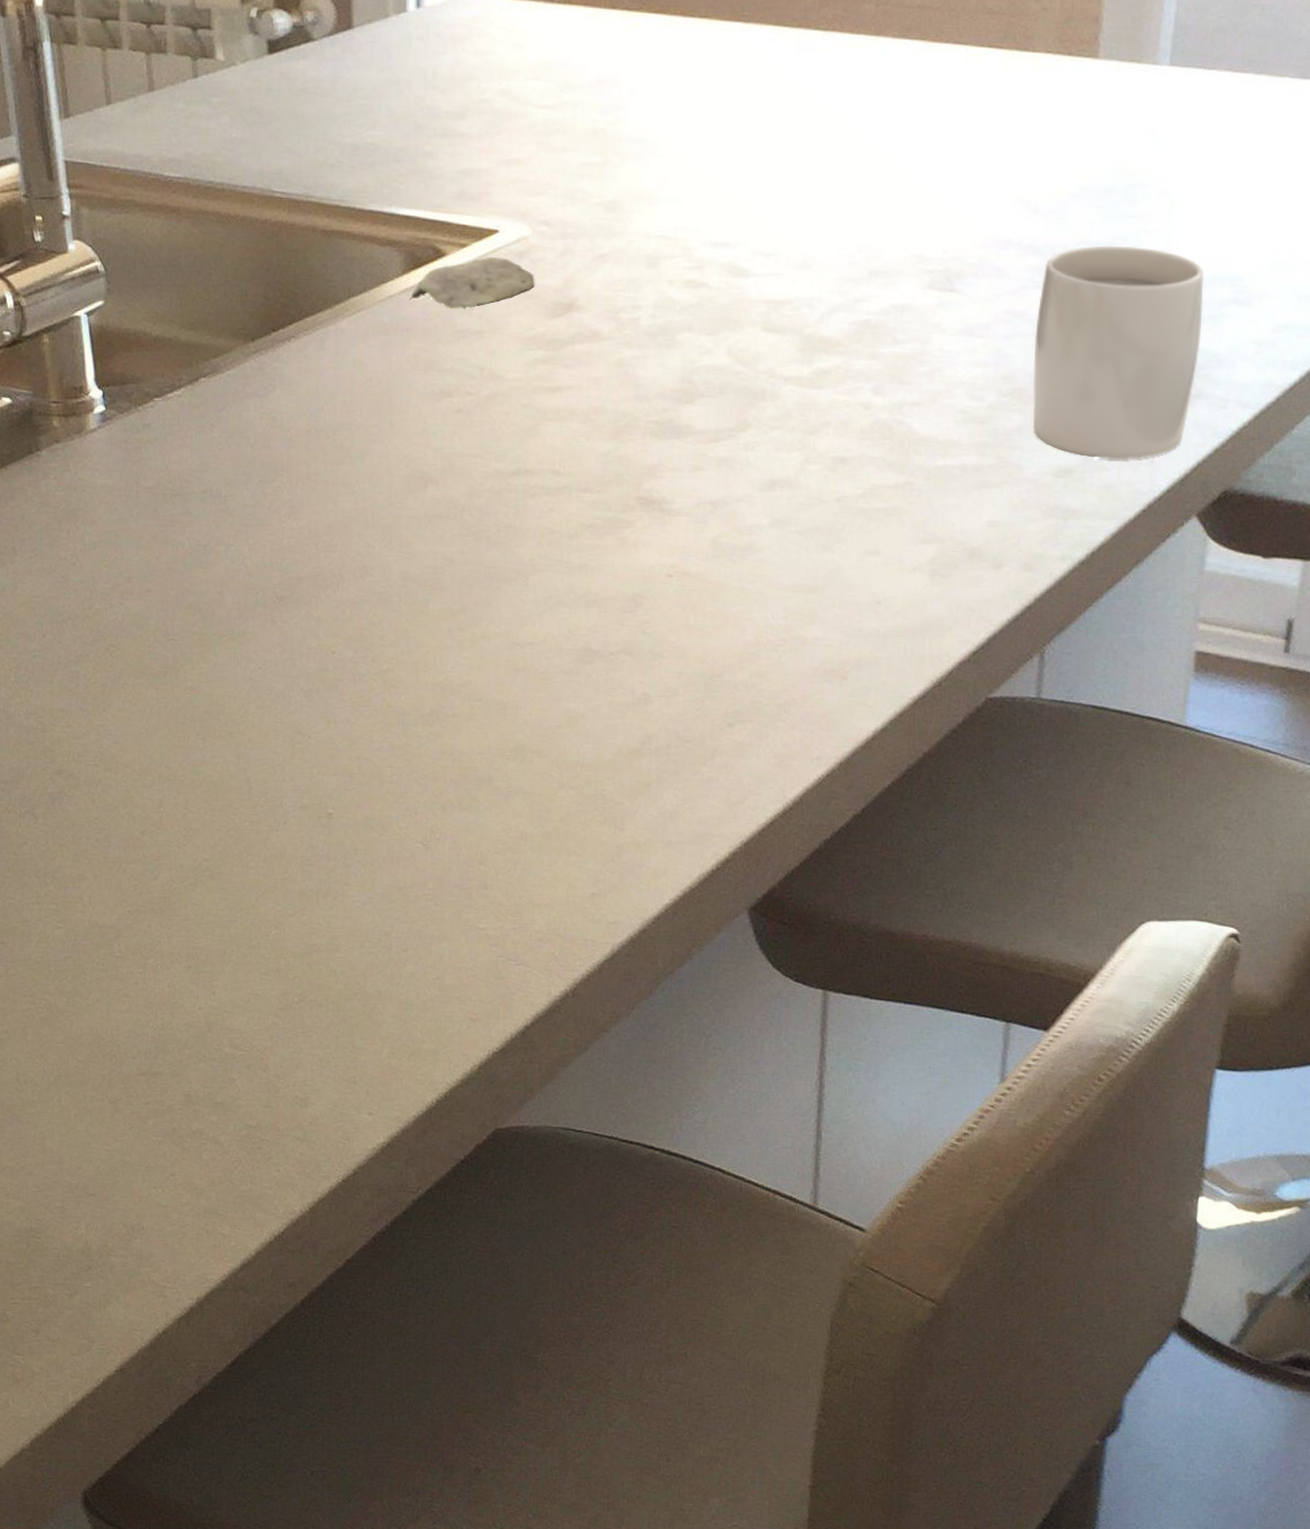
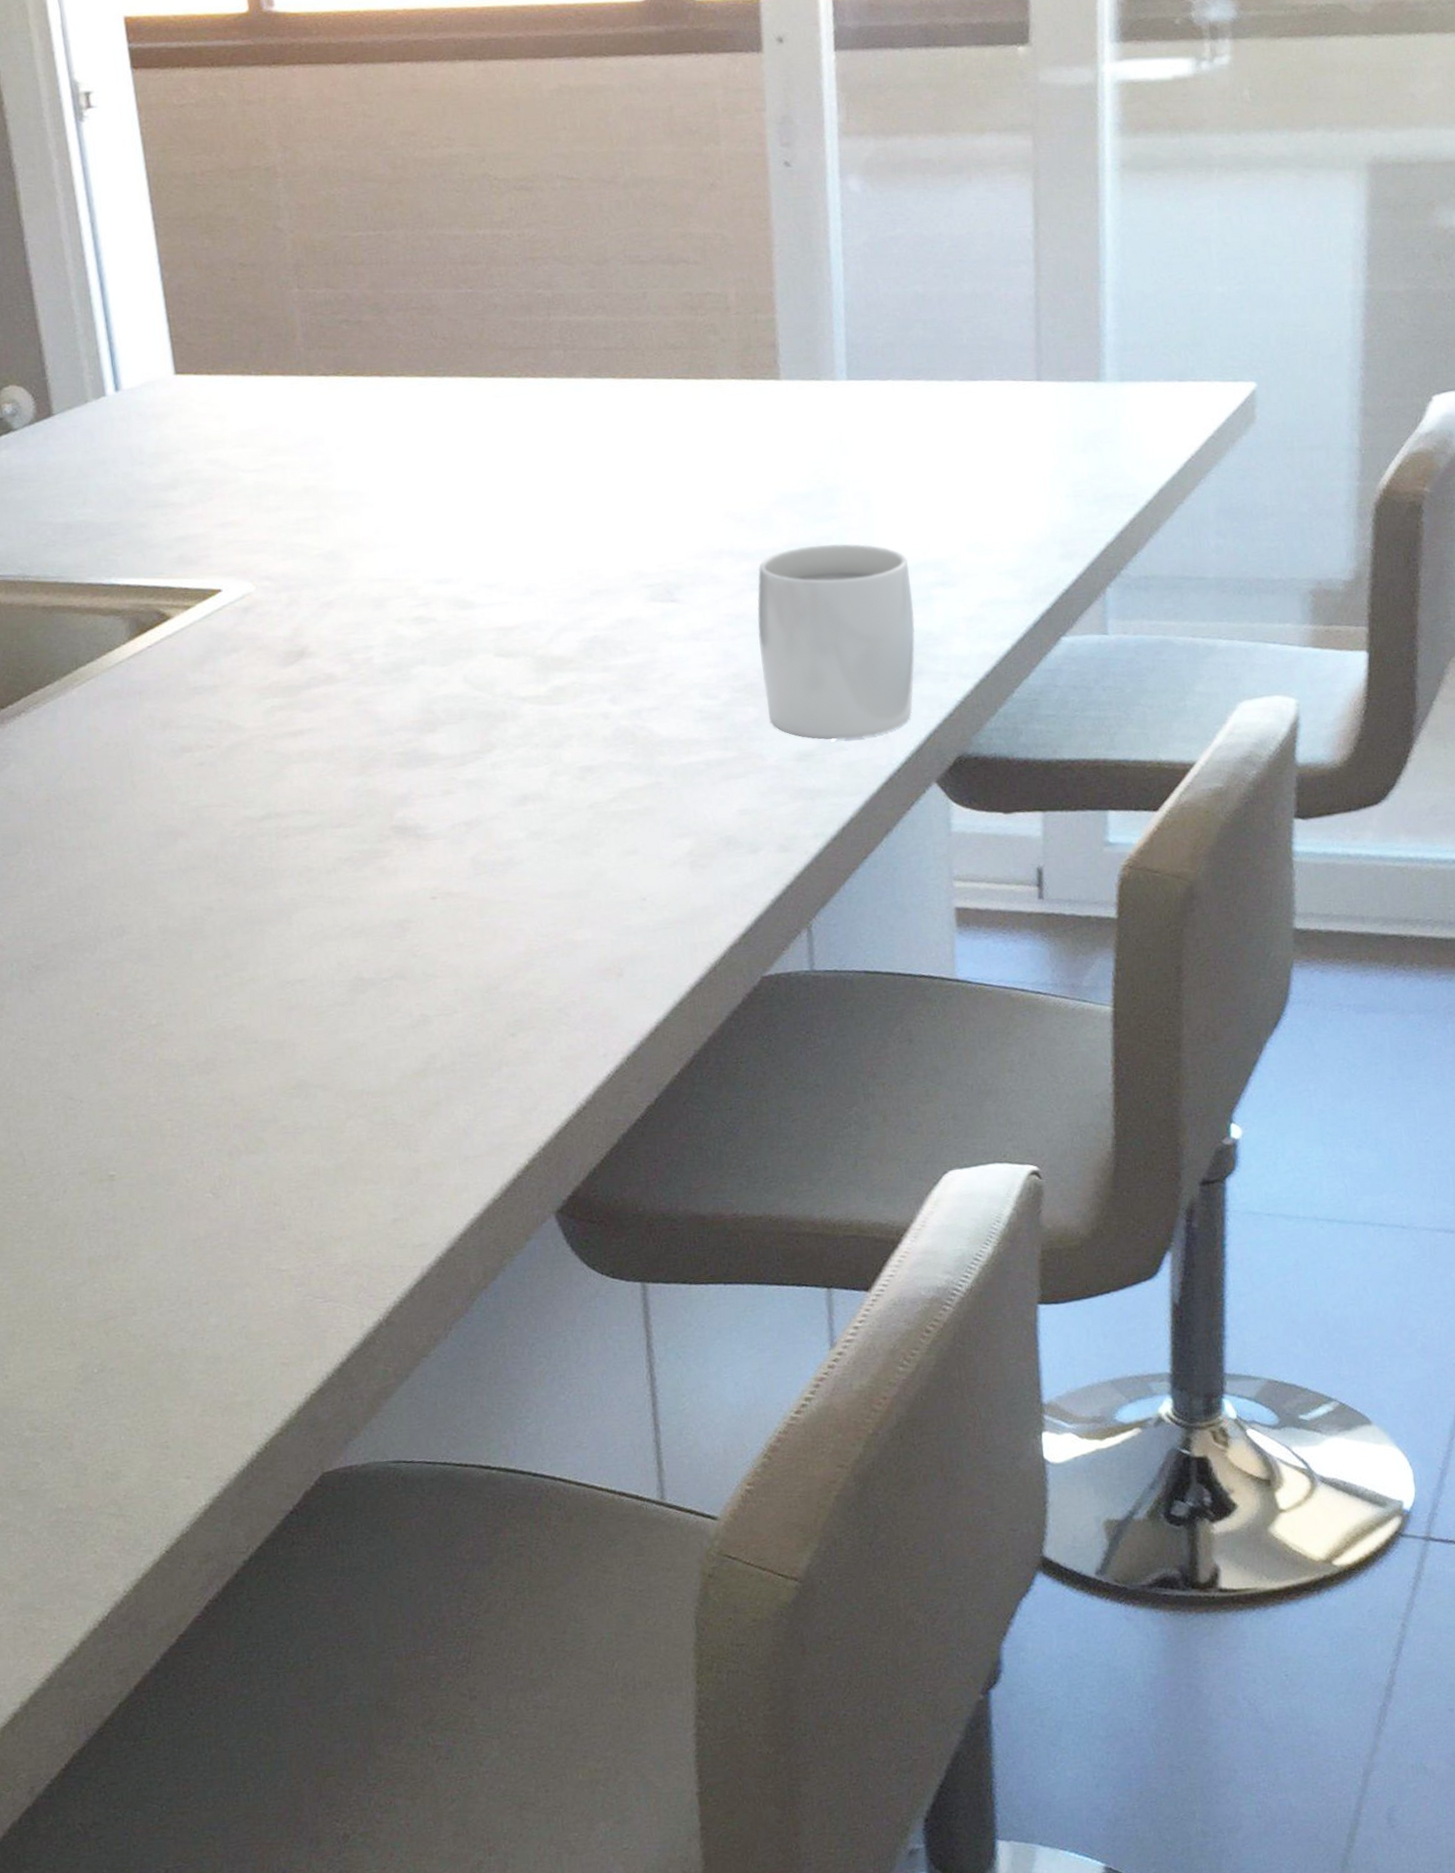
sponge: present [409,257,535,310] -> none [138,614,264,668]

